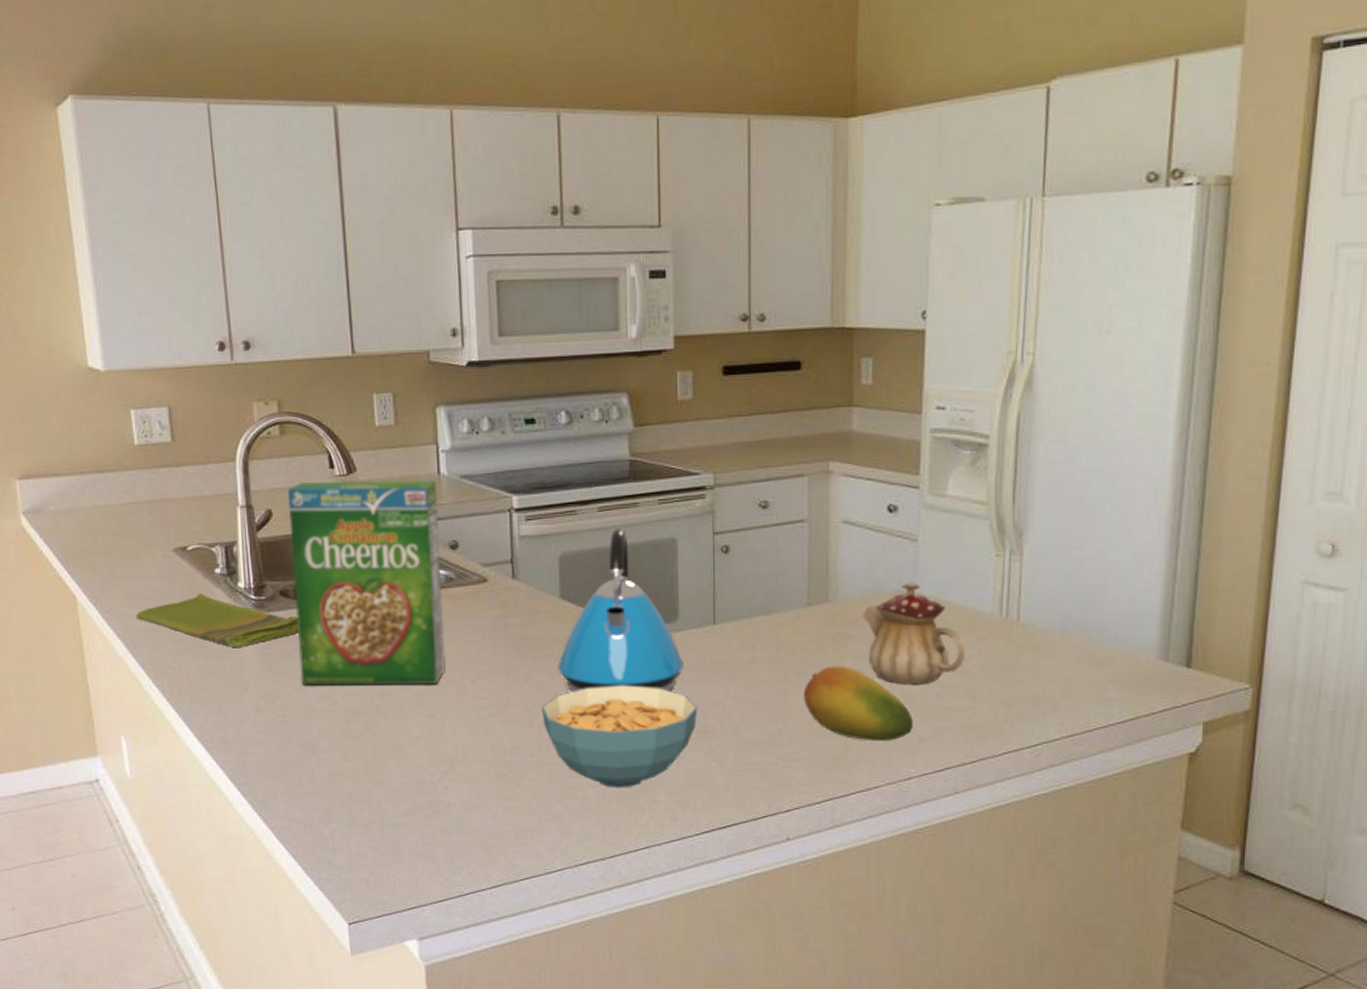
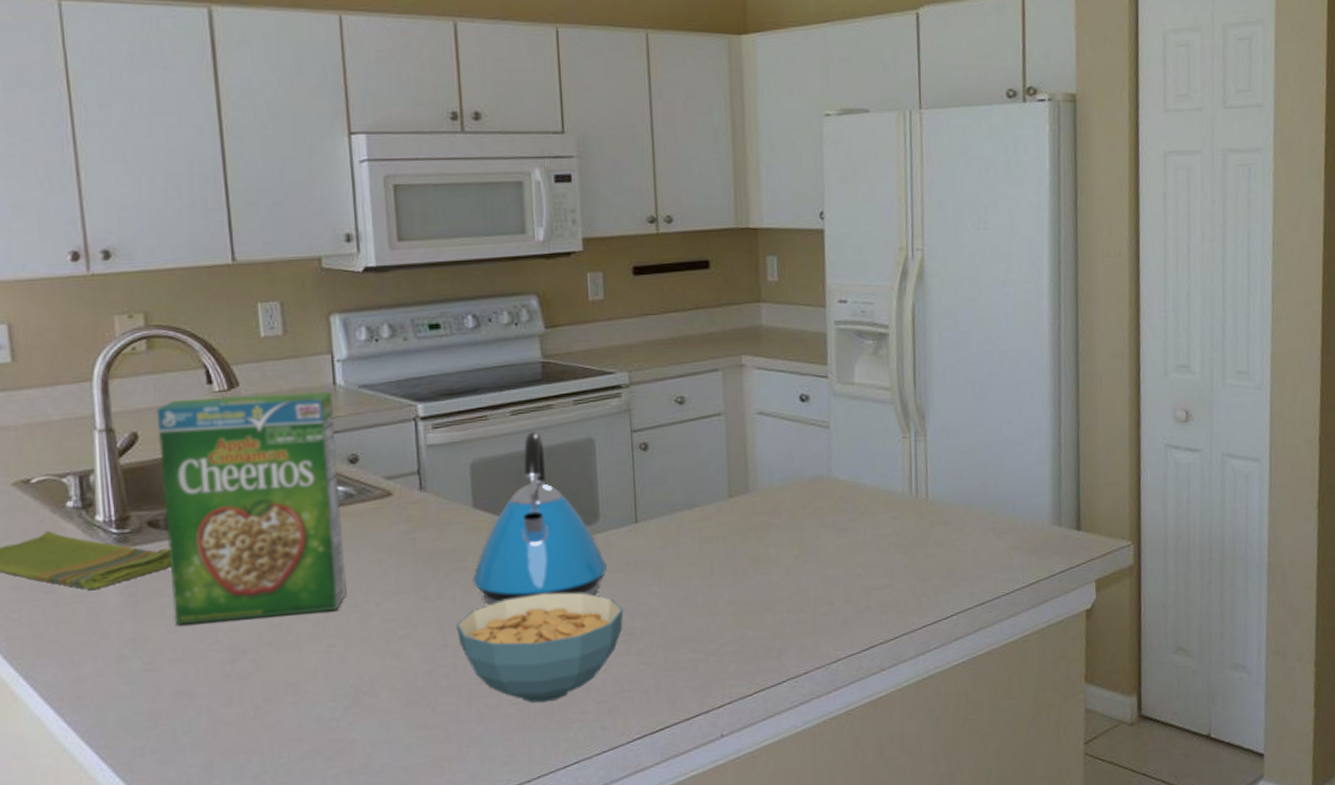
fruit: present [803,666,913,741] -> none [729,554,837,627]
teapot: present [862,581,966,684] -> none [782,467,882,568]

